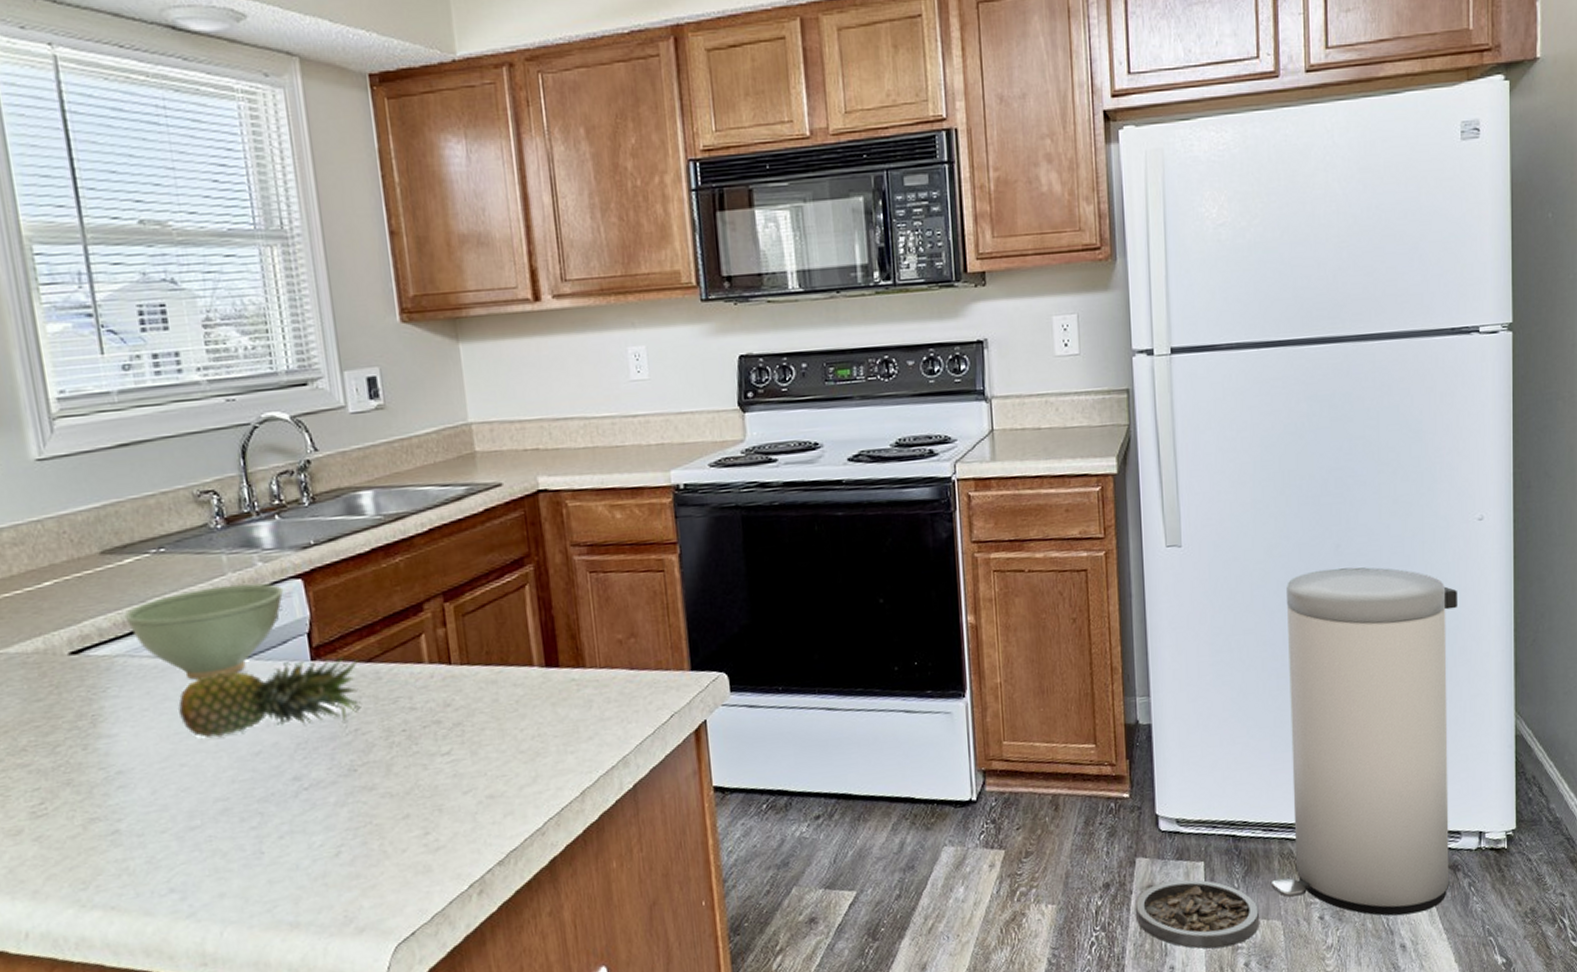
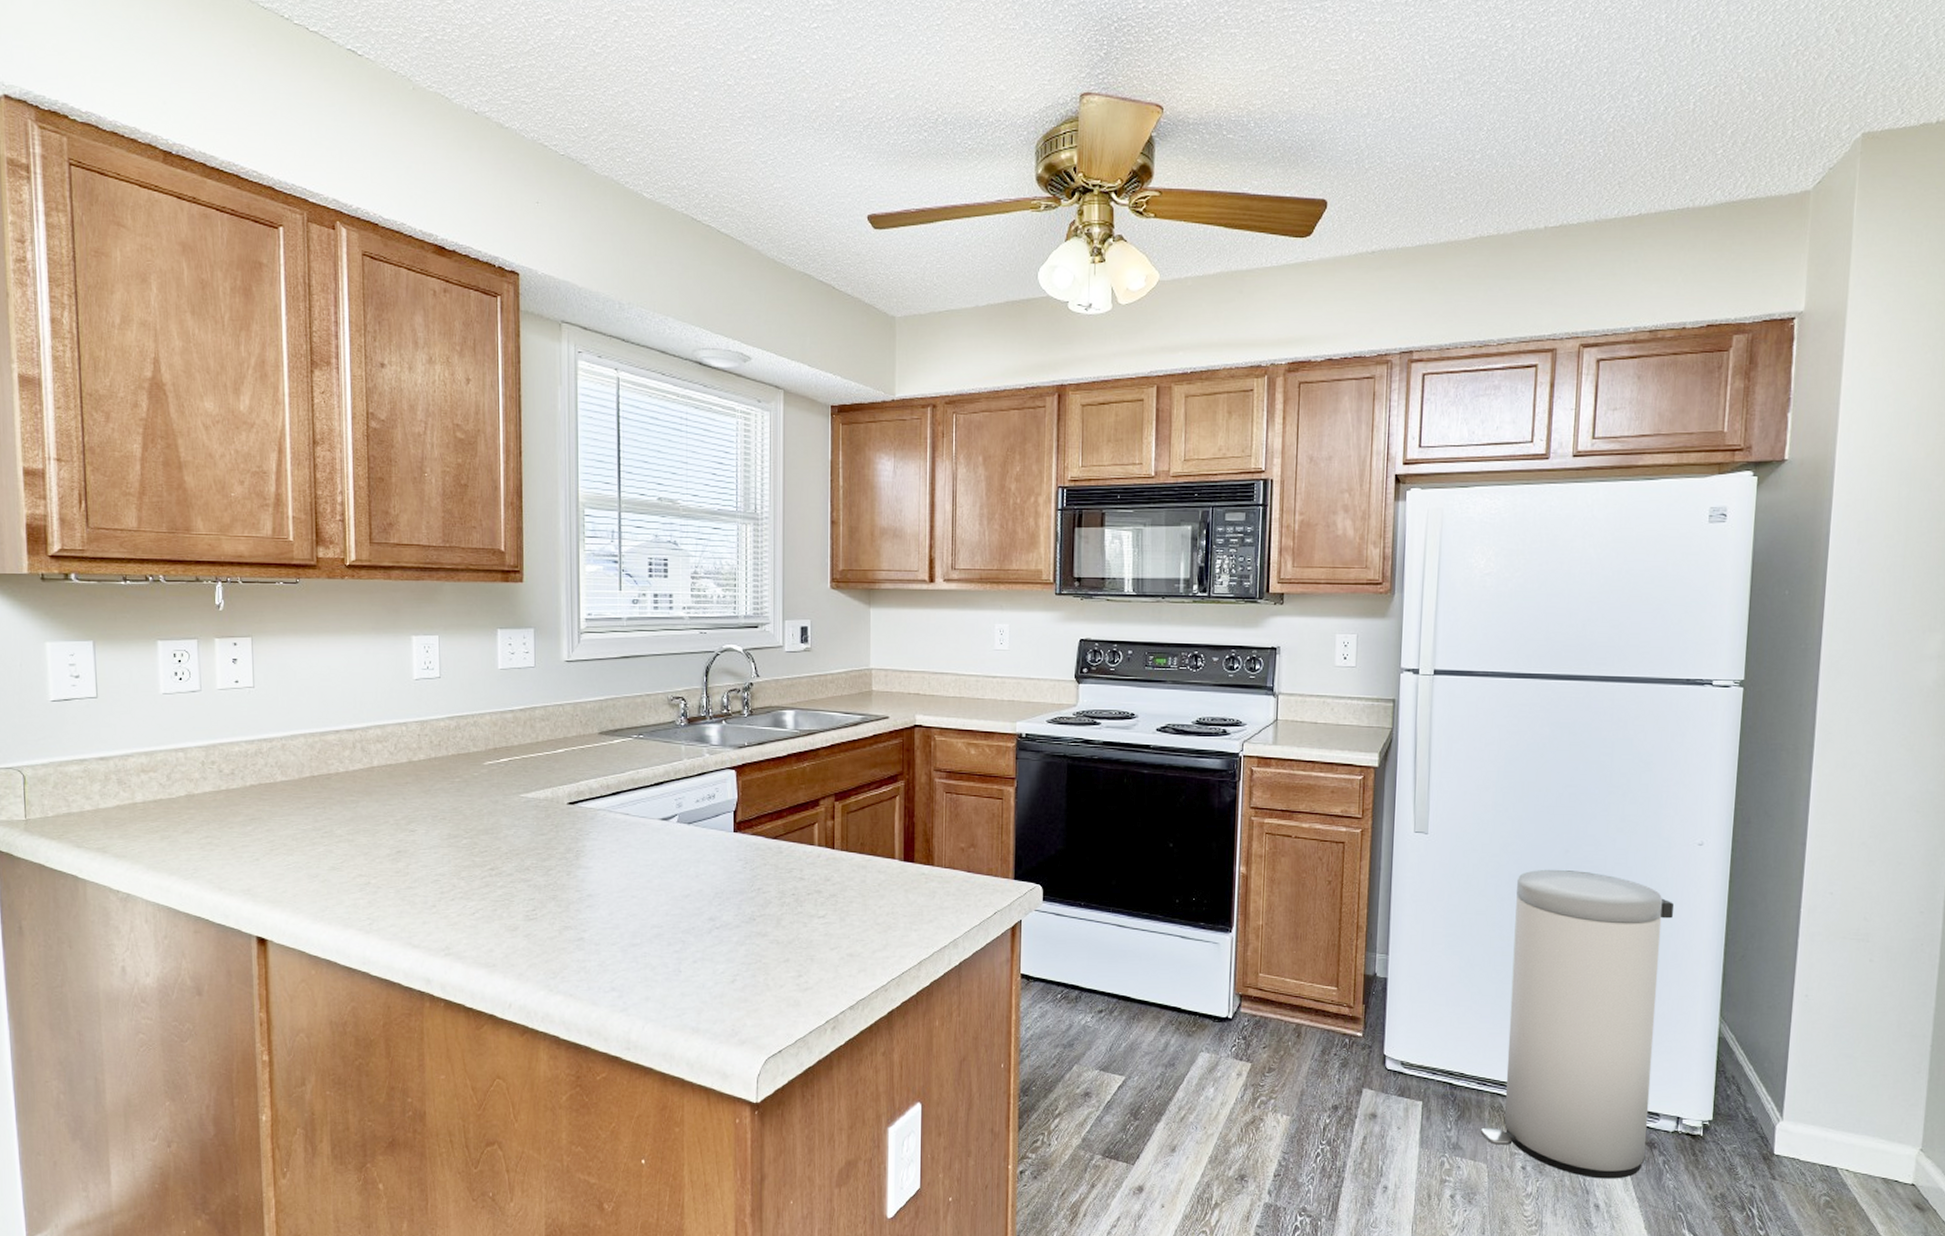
bowl: present [124,583,284,680] -> none [609,769,722,835]
fruit: present [178,657,363,738] -> none [637,831,768,882]
pet bowl: present [1134,879,1260,949] -> none [1357,1113,1468,1178]

